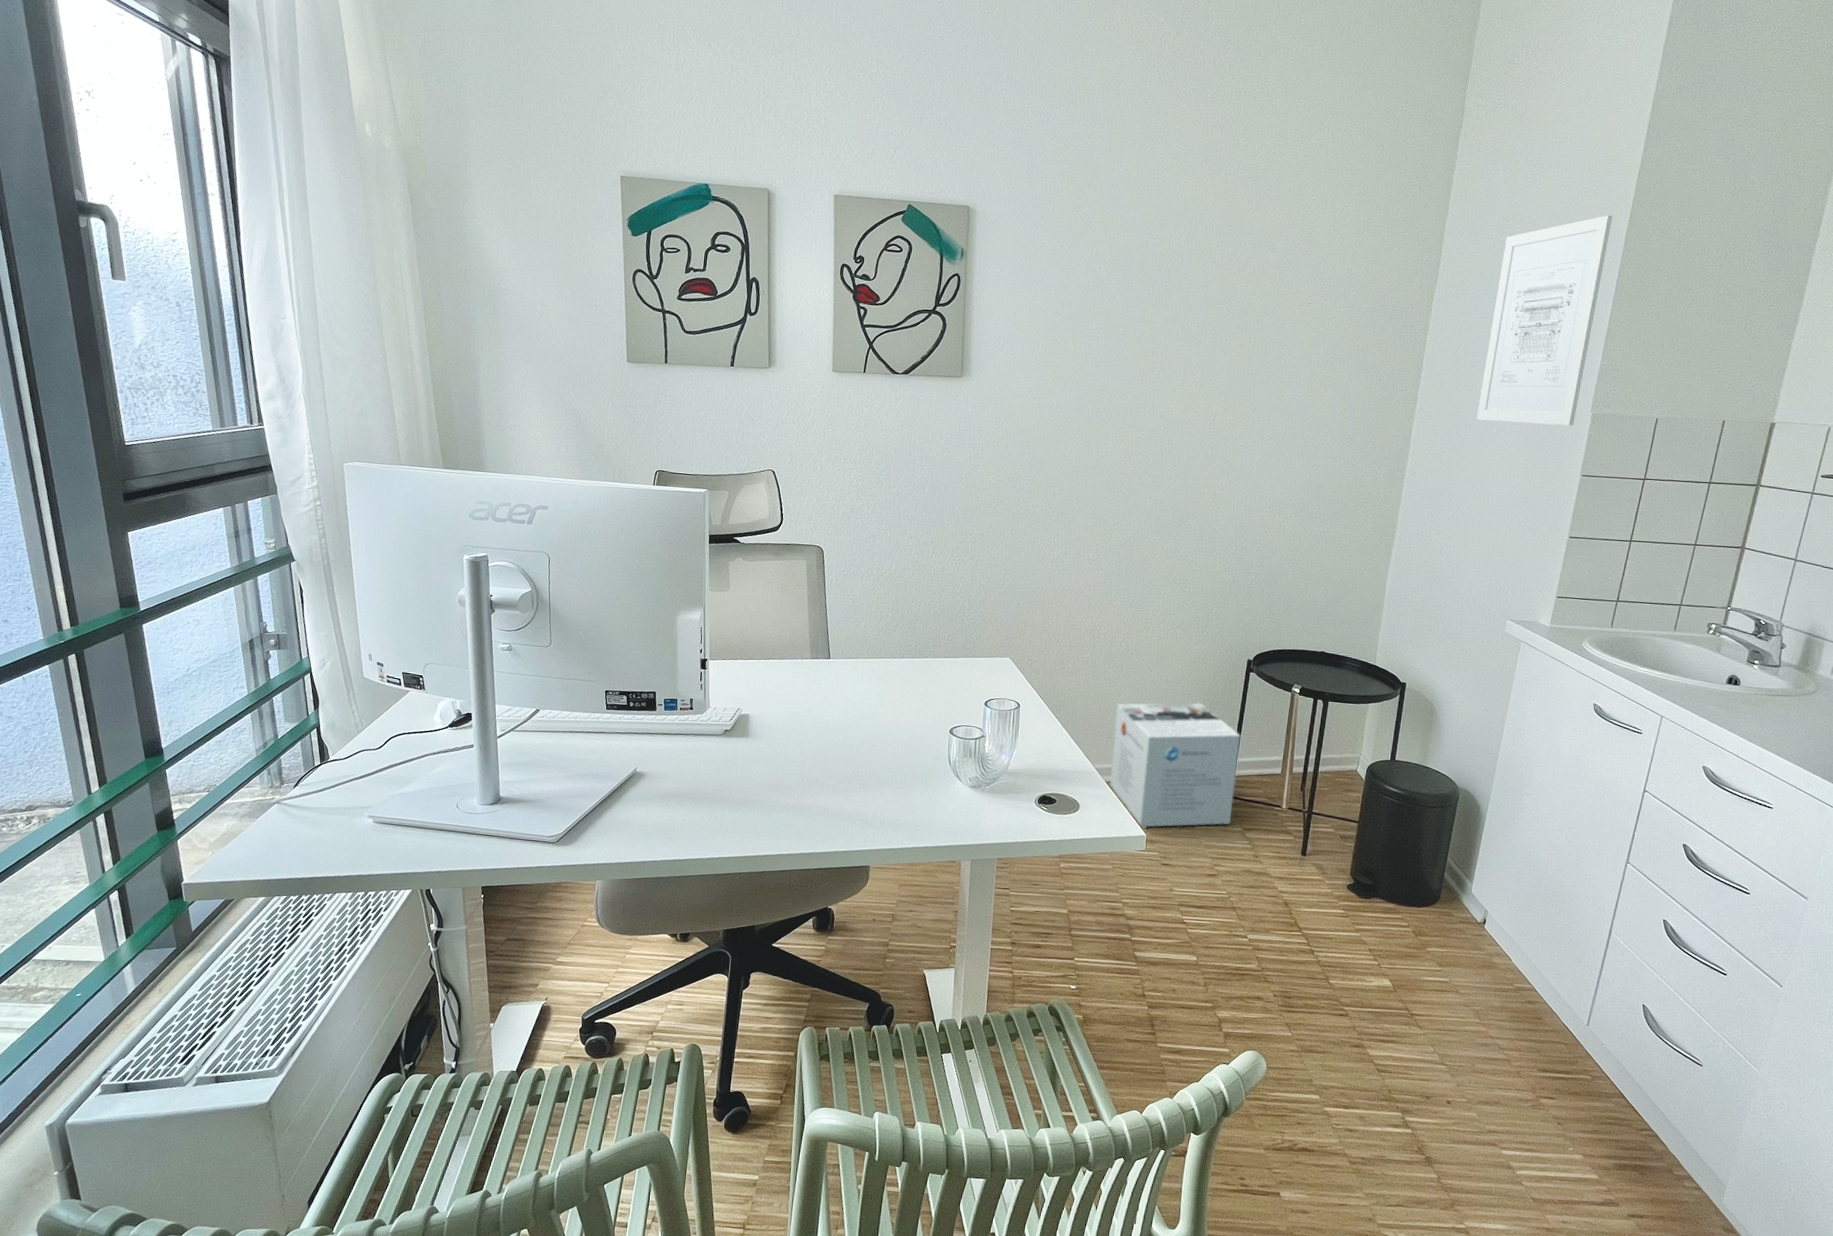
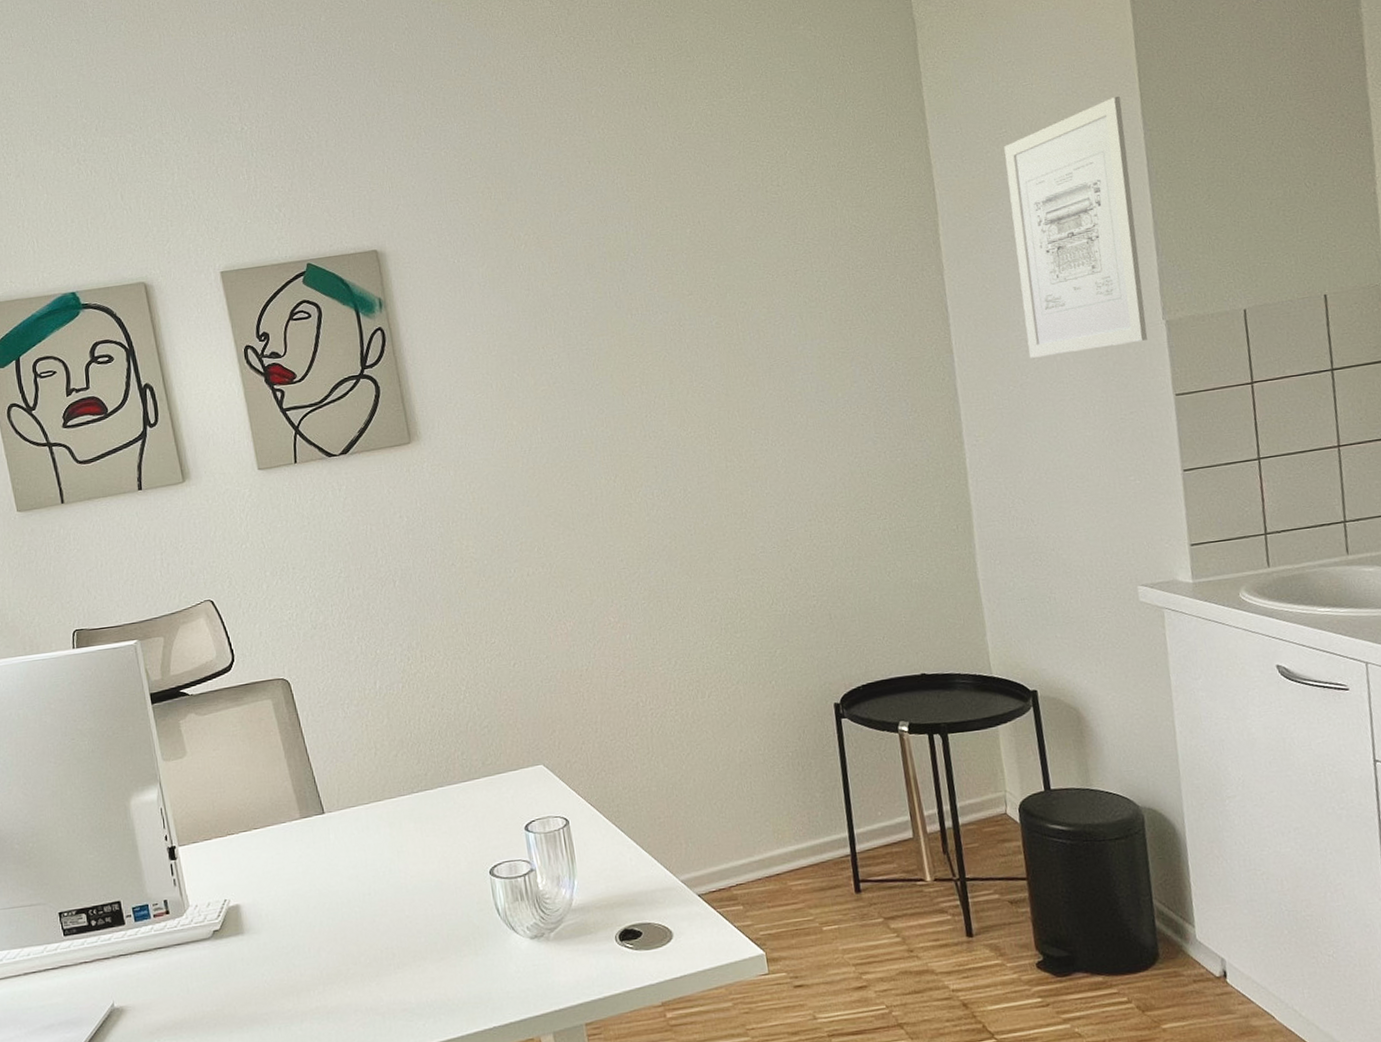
cardboard box: present [1110,702,1242,828] -> none [687,769,867,945]

